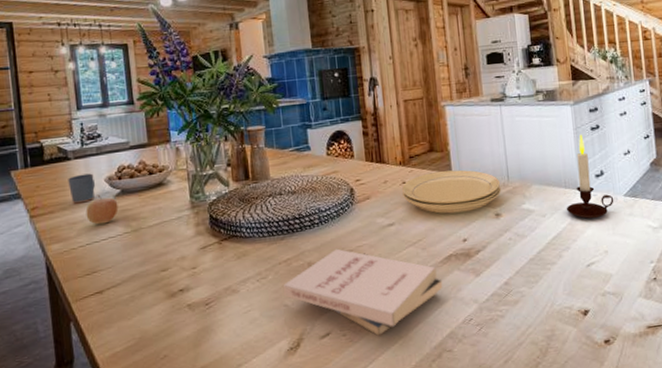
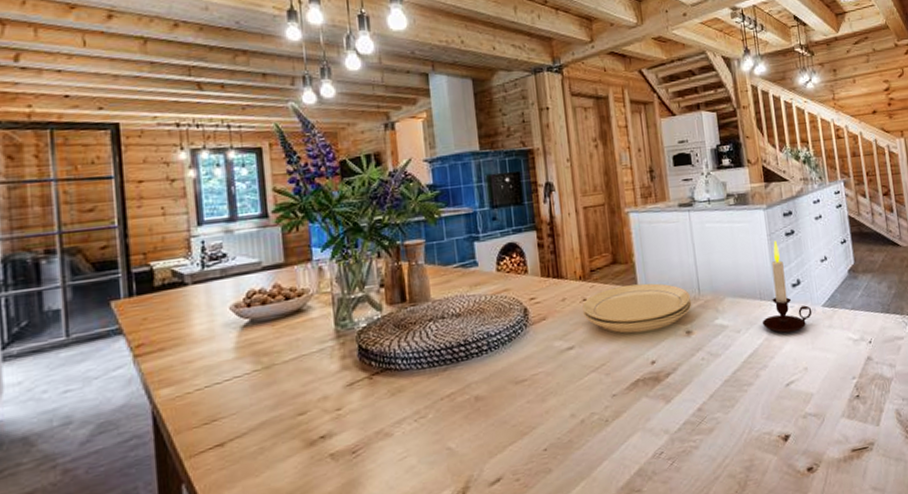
mug: present [68,173,95,204] -> none [184,300,218,339]
fruit: present [85,194,119,225] -> none [205,325,247,363]
books: present [282,248,443,336] -> none [445,378,630,478]

